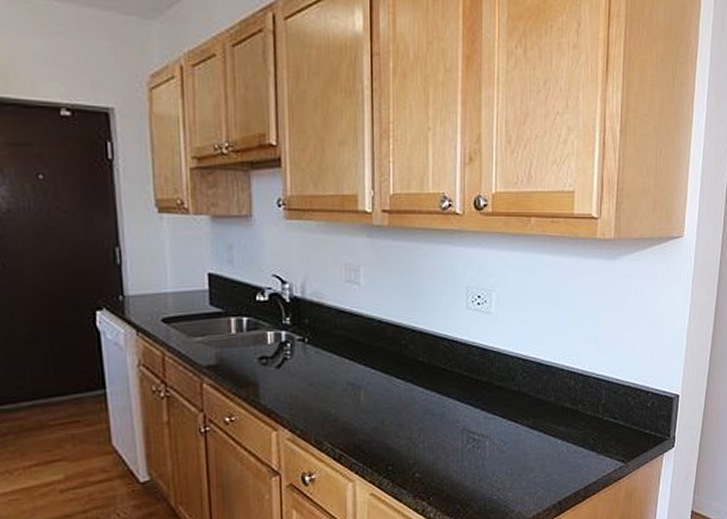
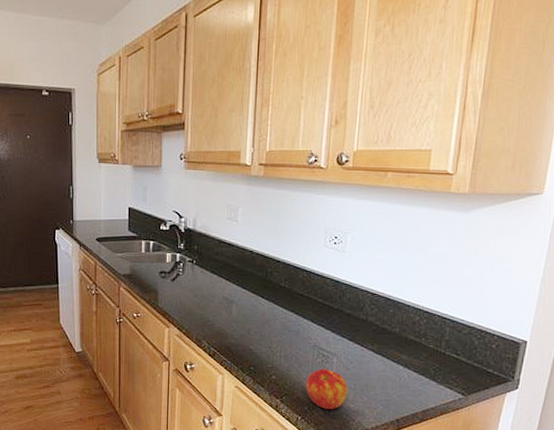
apple: none [455,455,504,504] -> present [305,369,348,410]

